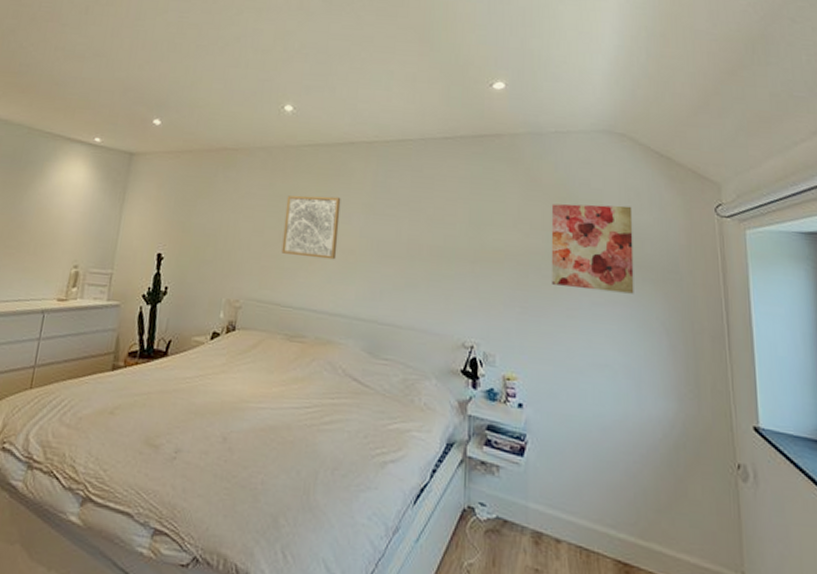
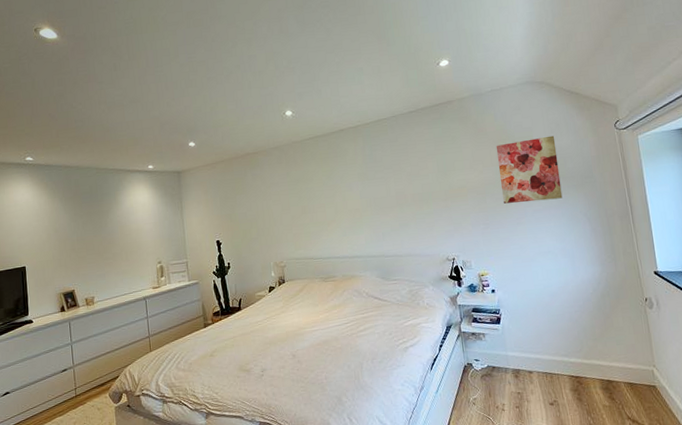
wall art: present [281,195,341,260] -> none [302,173,347,222]

